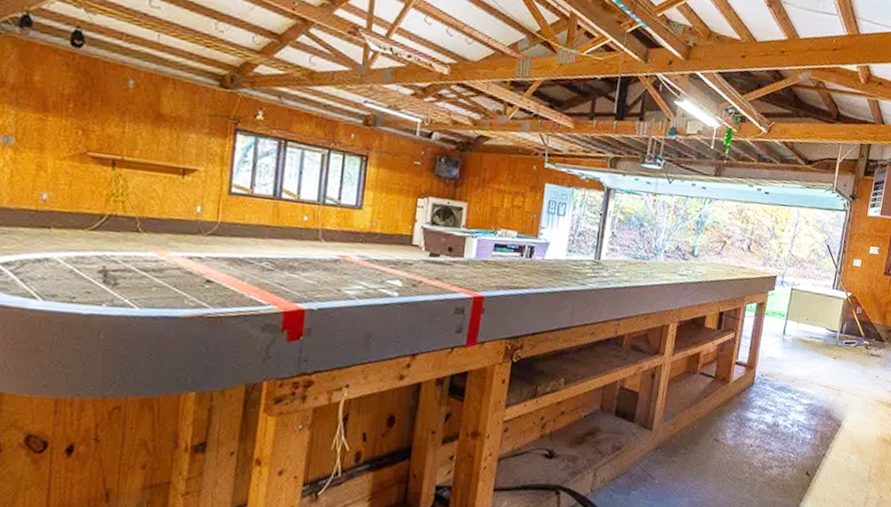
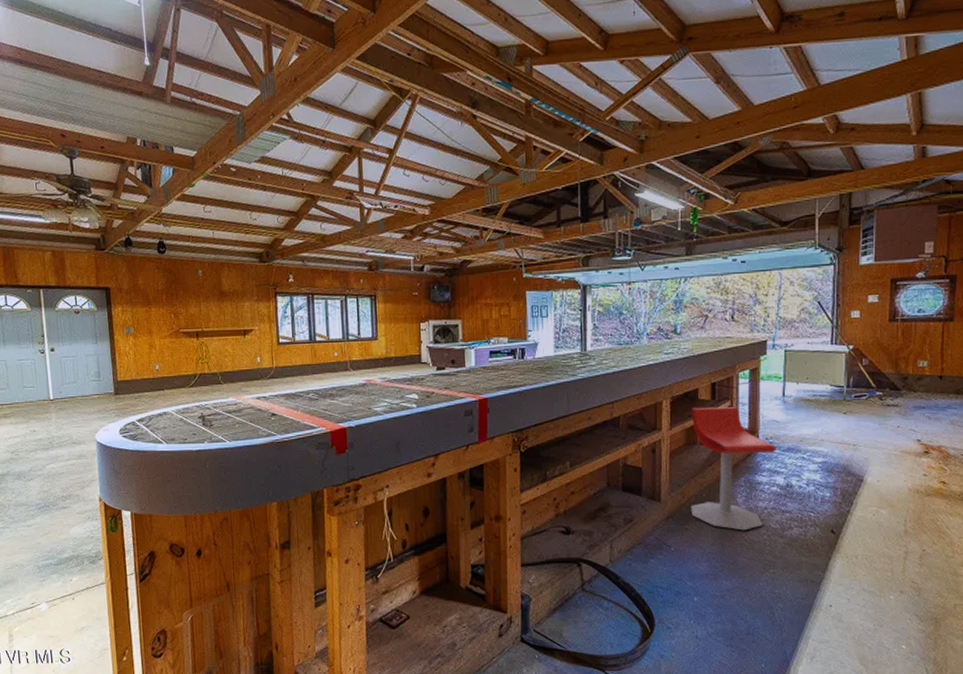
stool: none [680,335,770,467] -> present [690,407,777,531]

